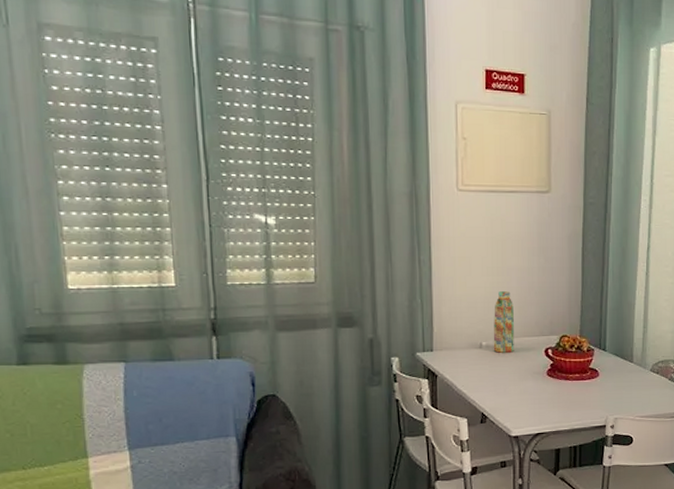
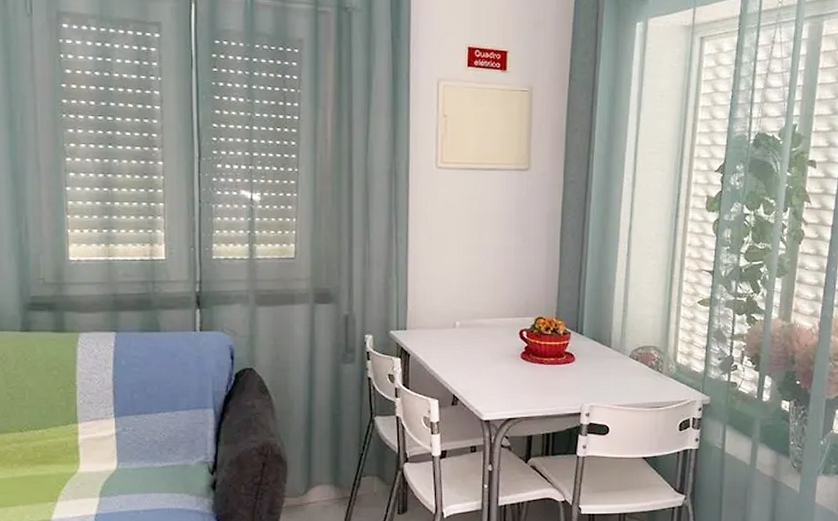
water bottle: present [493,291,514,353] -> none [467,270,489,333]

